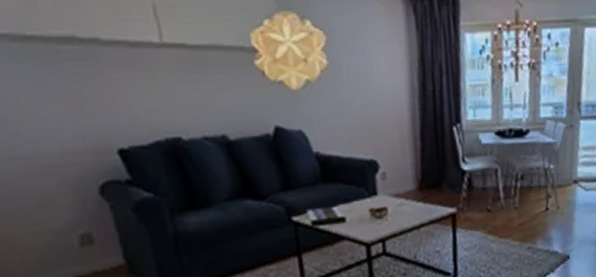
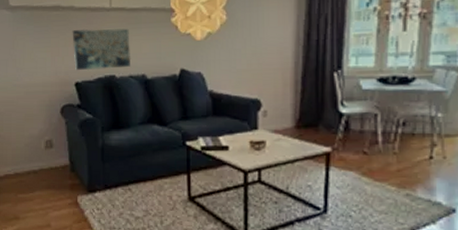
wall art: none [102,72,203,132] -> present [72,28,131,71]

